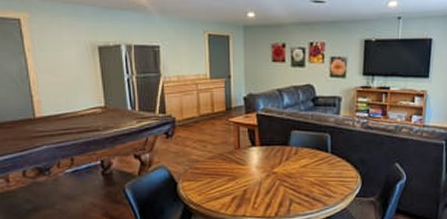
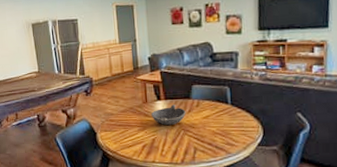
bowl: none [244,151,283,174] -> present [151,104,186,125]

